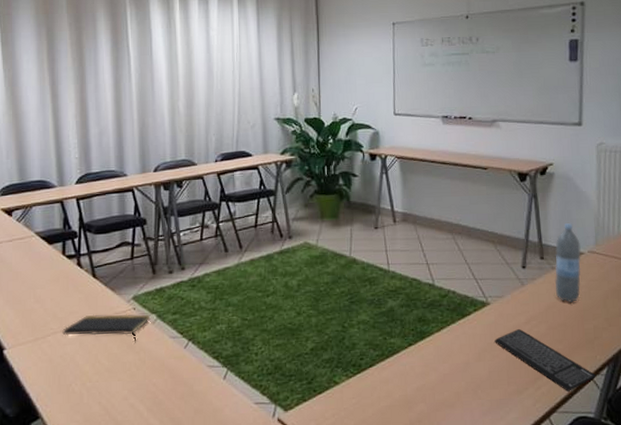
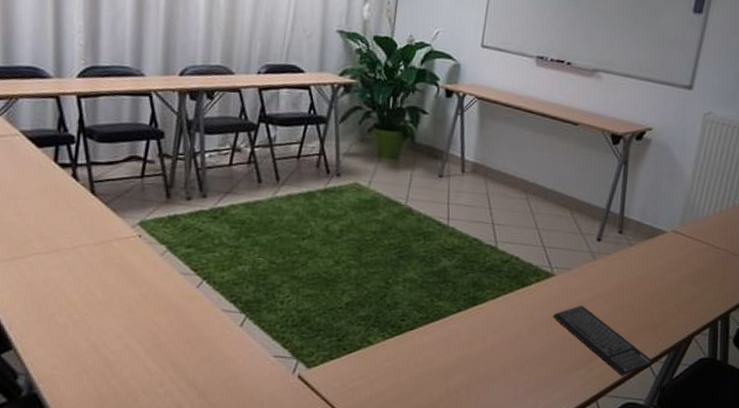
notepad: present [62,314,151,343] -> none [47,237,159,276]
water bottle: present [554,222,581,302] -> none [627,196,665,283]

